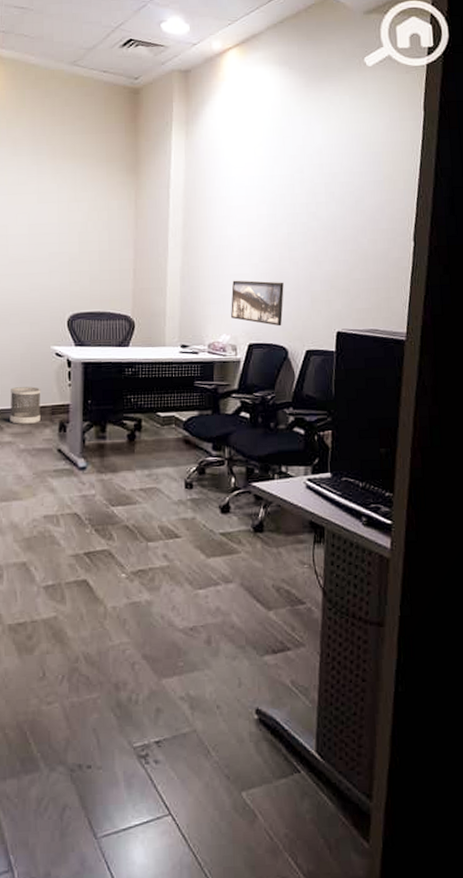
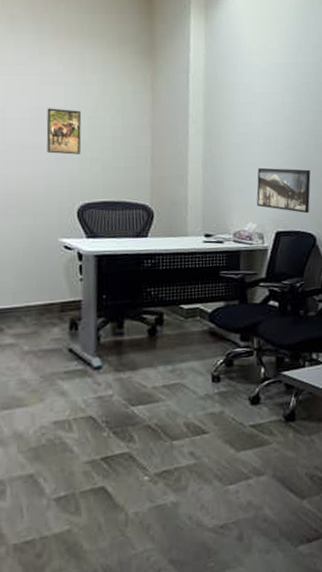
wastebasket: present [10,386,41,424] -> none [11,283,48,325]
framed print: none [42,224,73,268] -> present [46,108,82,155]

